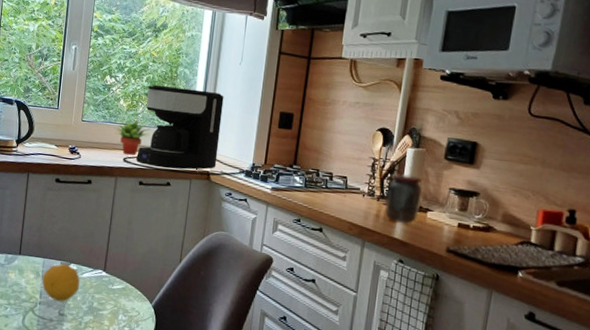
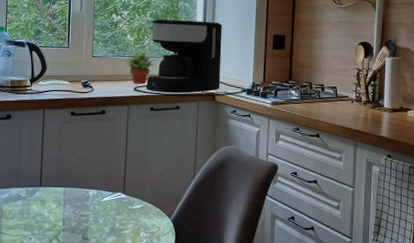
fruit: present [42,263,81,302] -> none [63,190,101,226]
jar: present [385,173,423,225] -> none [371,80,402,124]

